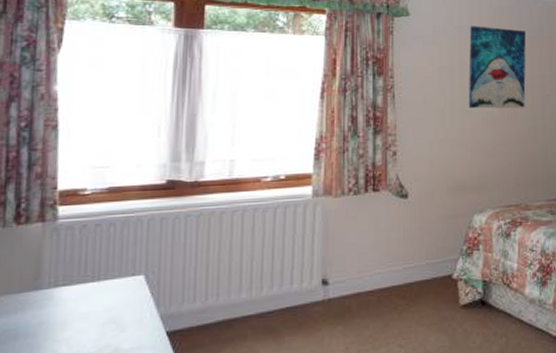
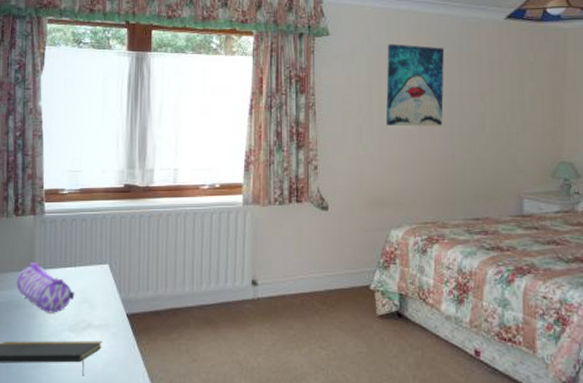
pencil case: none [14,280,98,341] -> present [16,263,75,313]

